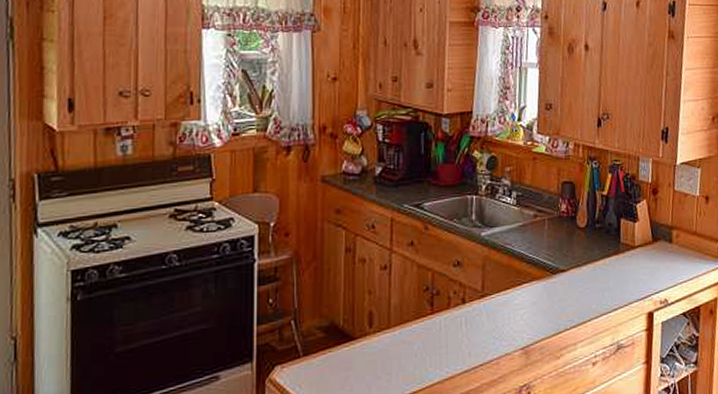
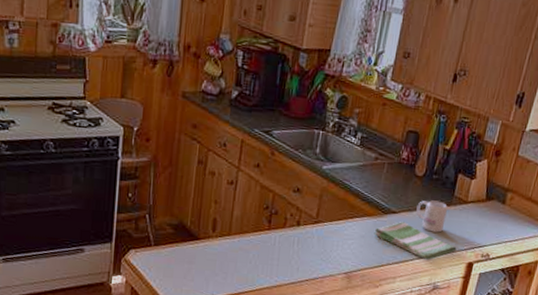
dish towel: none [545,278,634,318] -> present [374,221,457,261]
mug: none [585,250,617,286] -> present [416,200,448,233]

